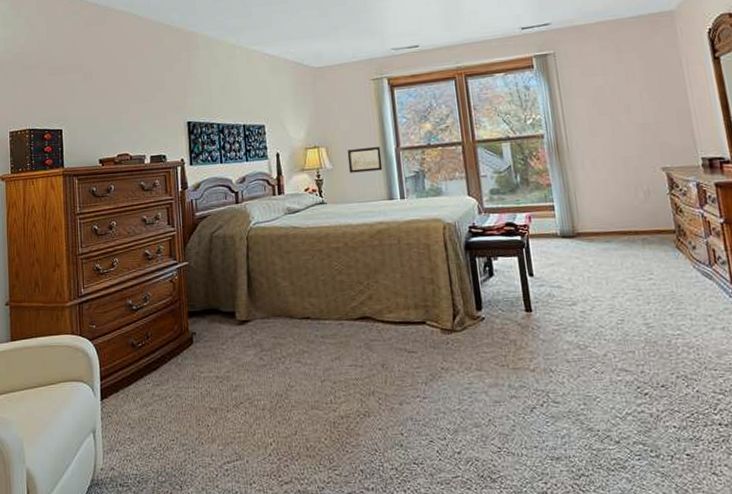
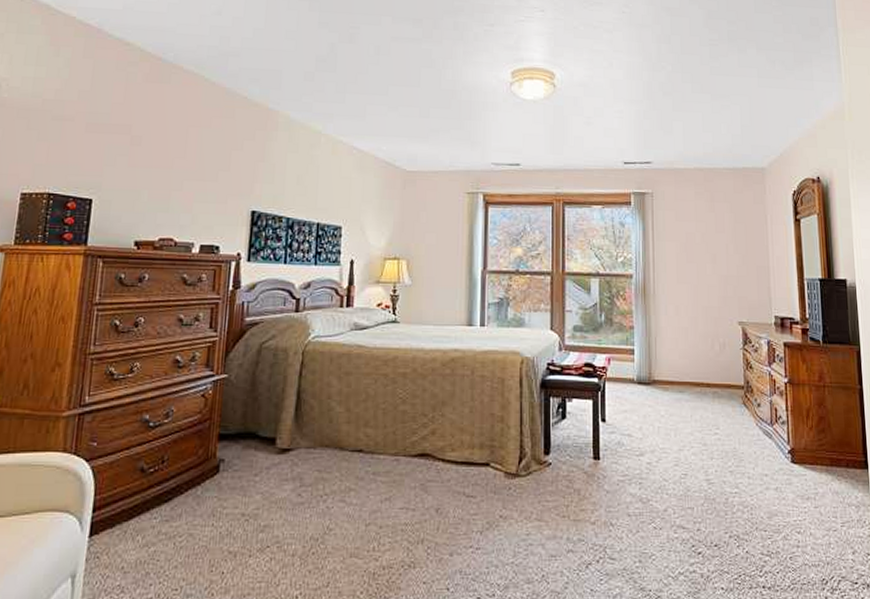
wall art: present [347,146,383,173] -> none [429,265,466,293]

